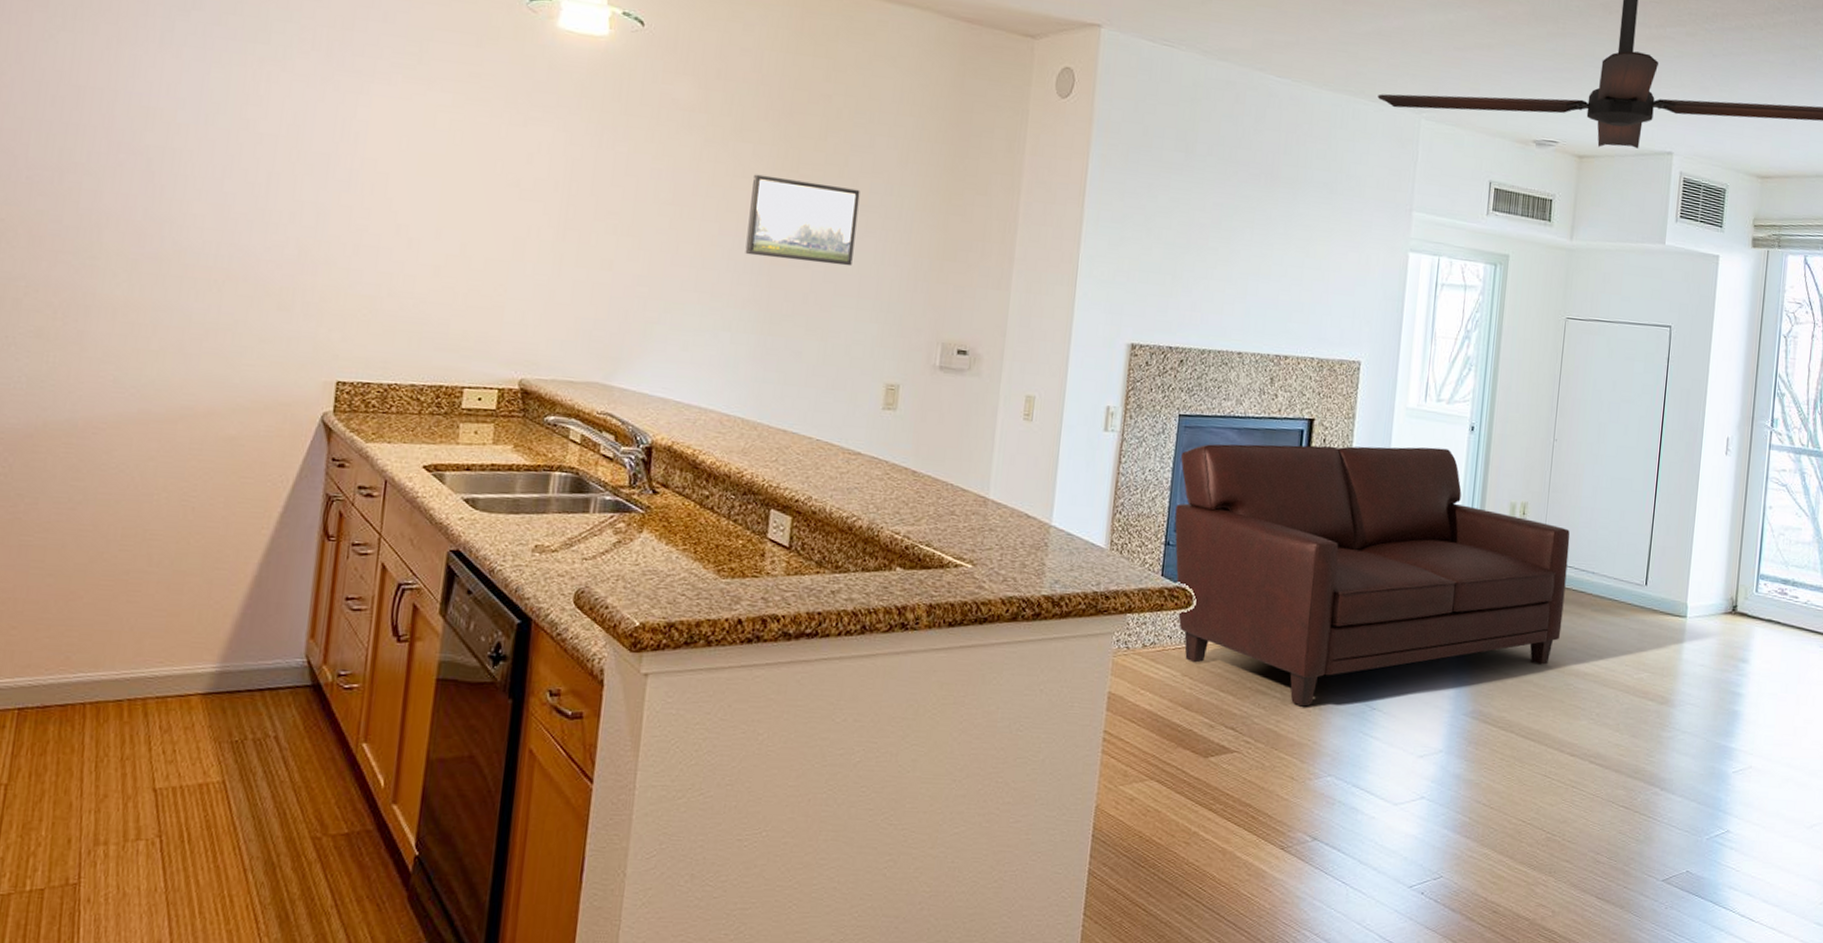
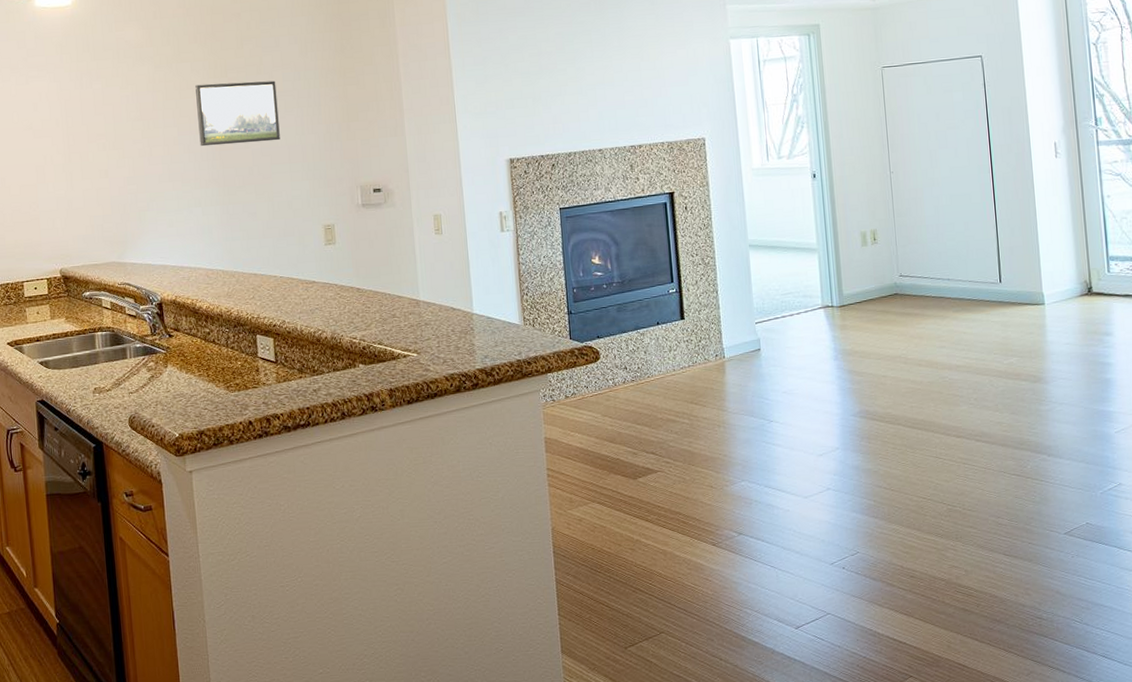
sofa: present [1175,444,1570,707] -> none [568,196,928,428]

